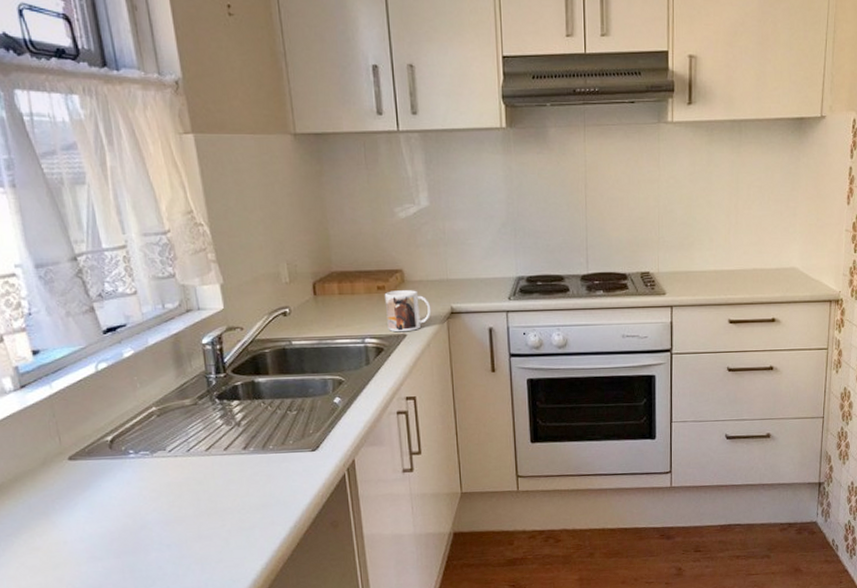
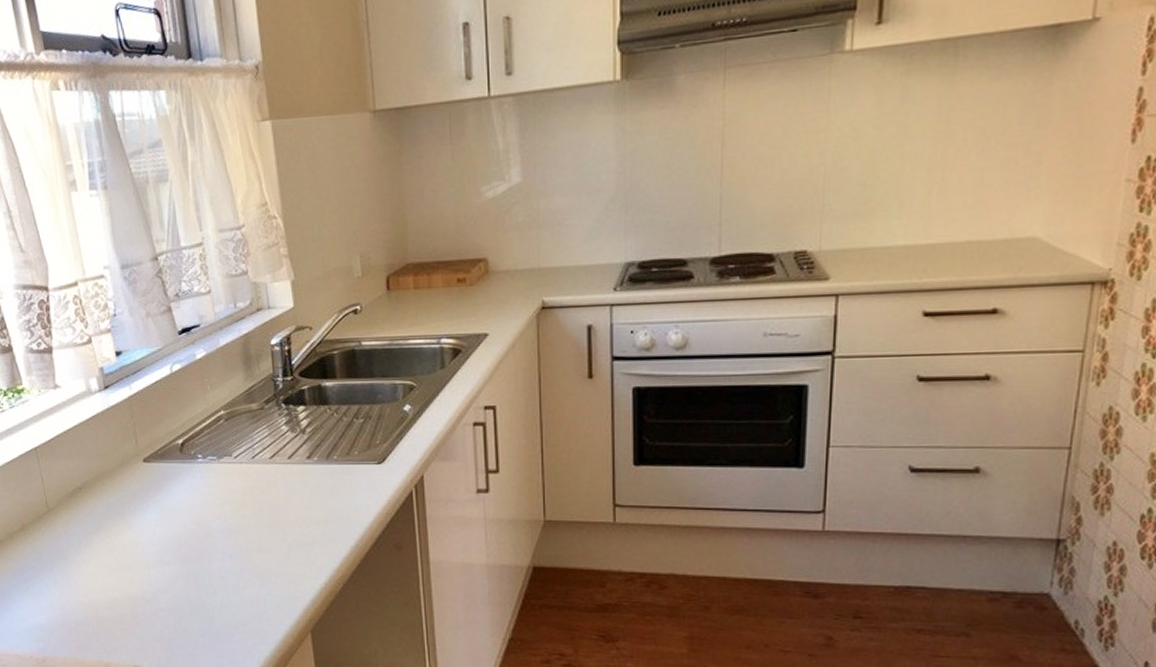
mug: present [384,290,432,332] -> none [465,282,519,331]

